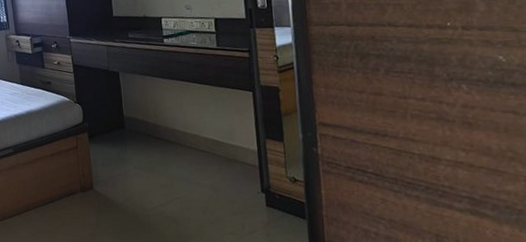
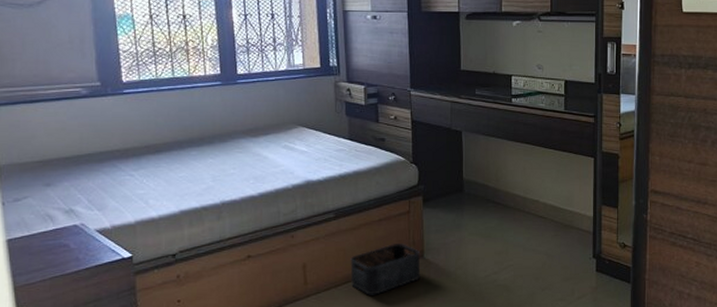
storage bin: none [29,175,92,223] -> present [350,242,421,295]

